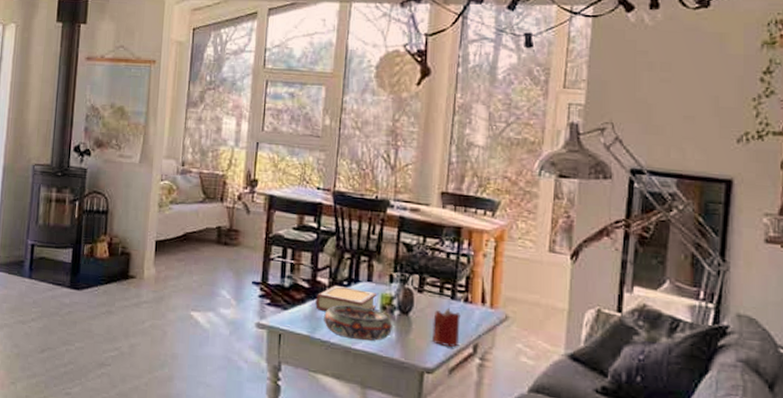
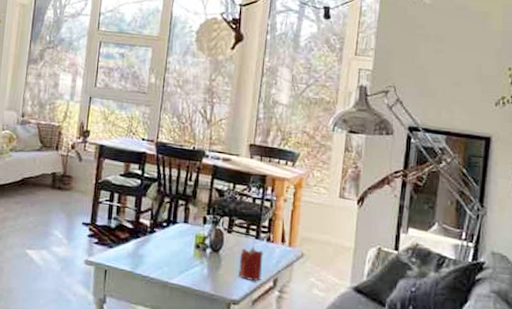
book: present [315,285,377,312] -> none [138,226,192,250]
decorative bowl: present [324,304,392,341] -> none [145,243,205,276]

